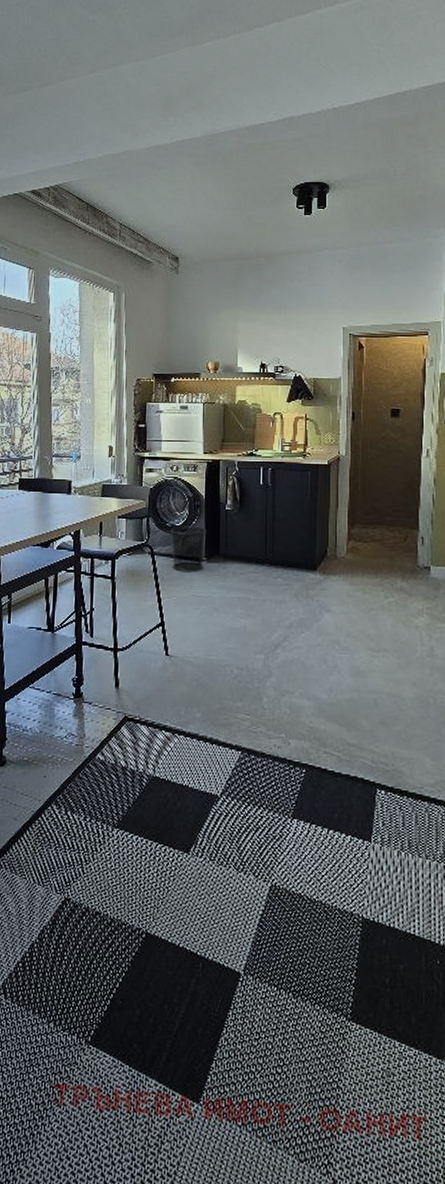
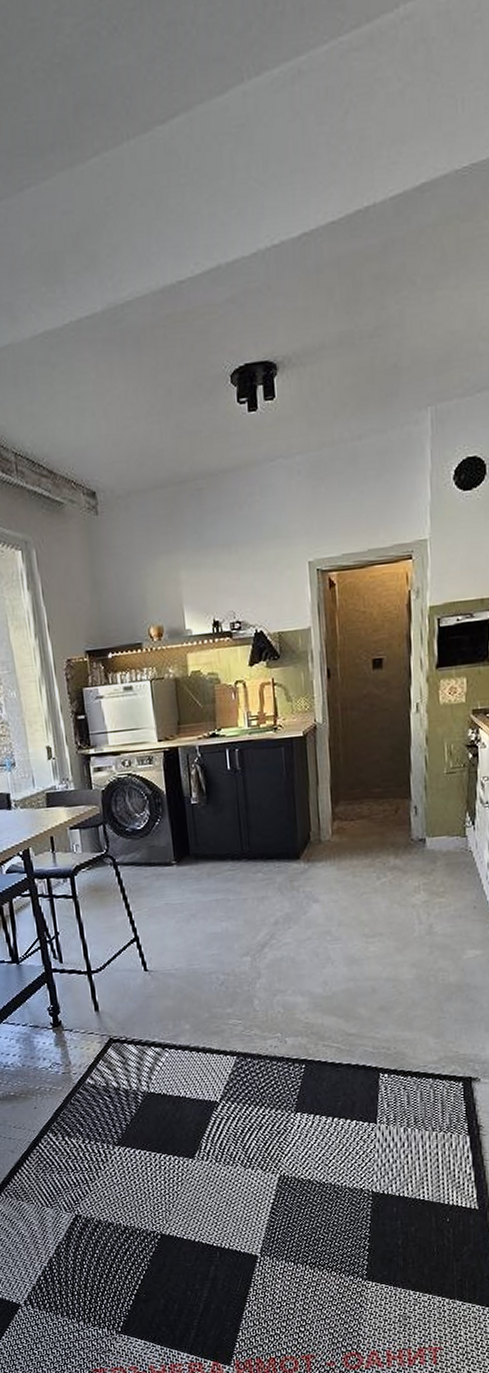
waste bin: present [170,526,207,572] -> none [131,827,174,880]

